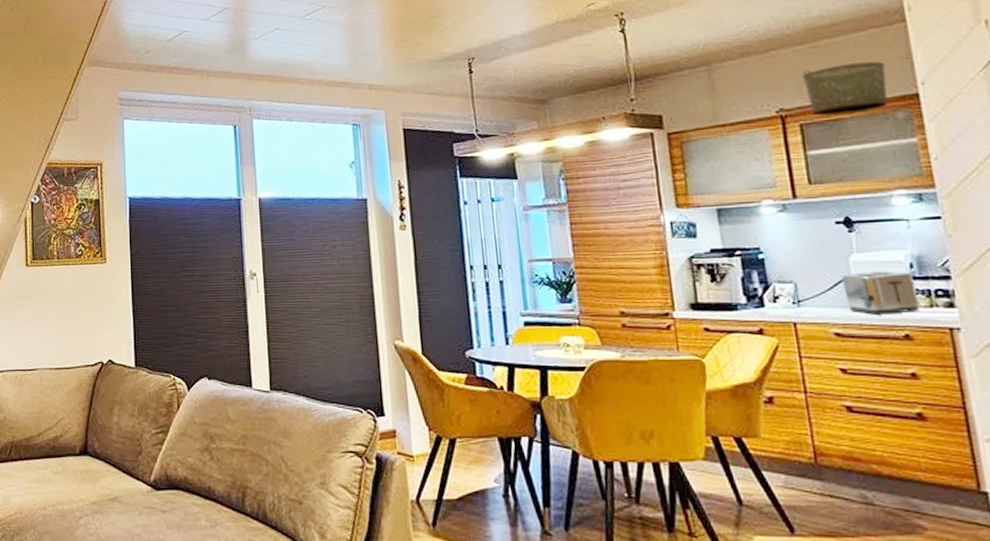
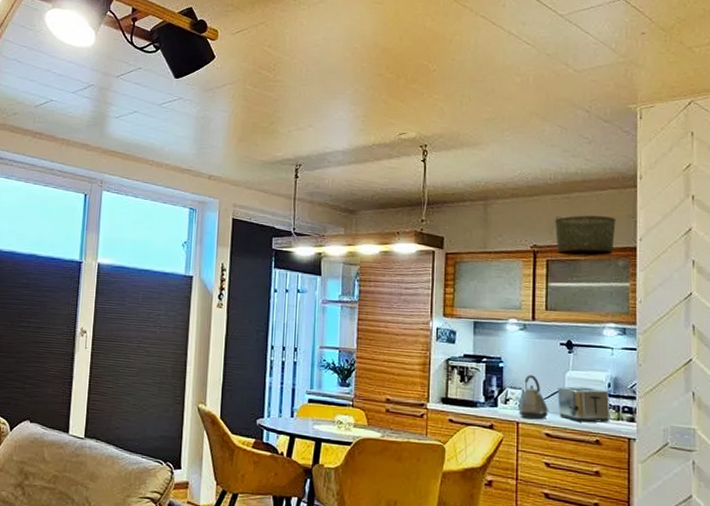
kettle: none [791,264,835,318] -> present [517,375,549,420]

